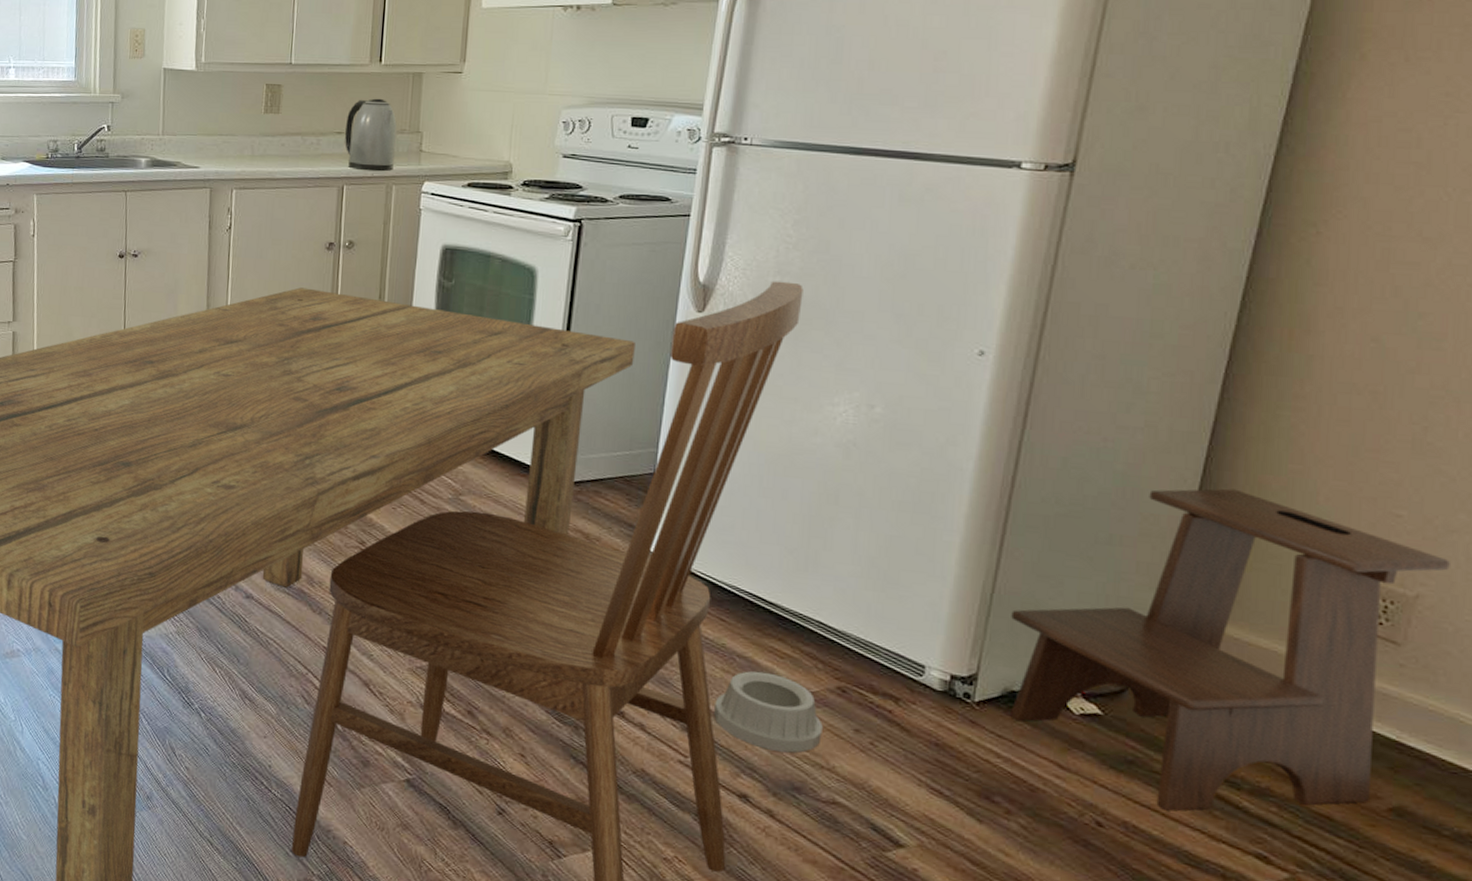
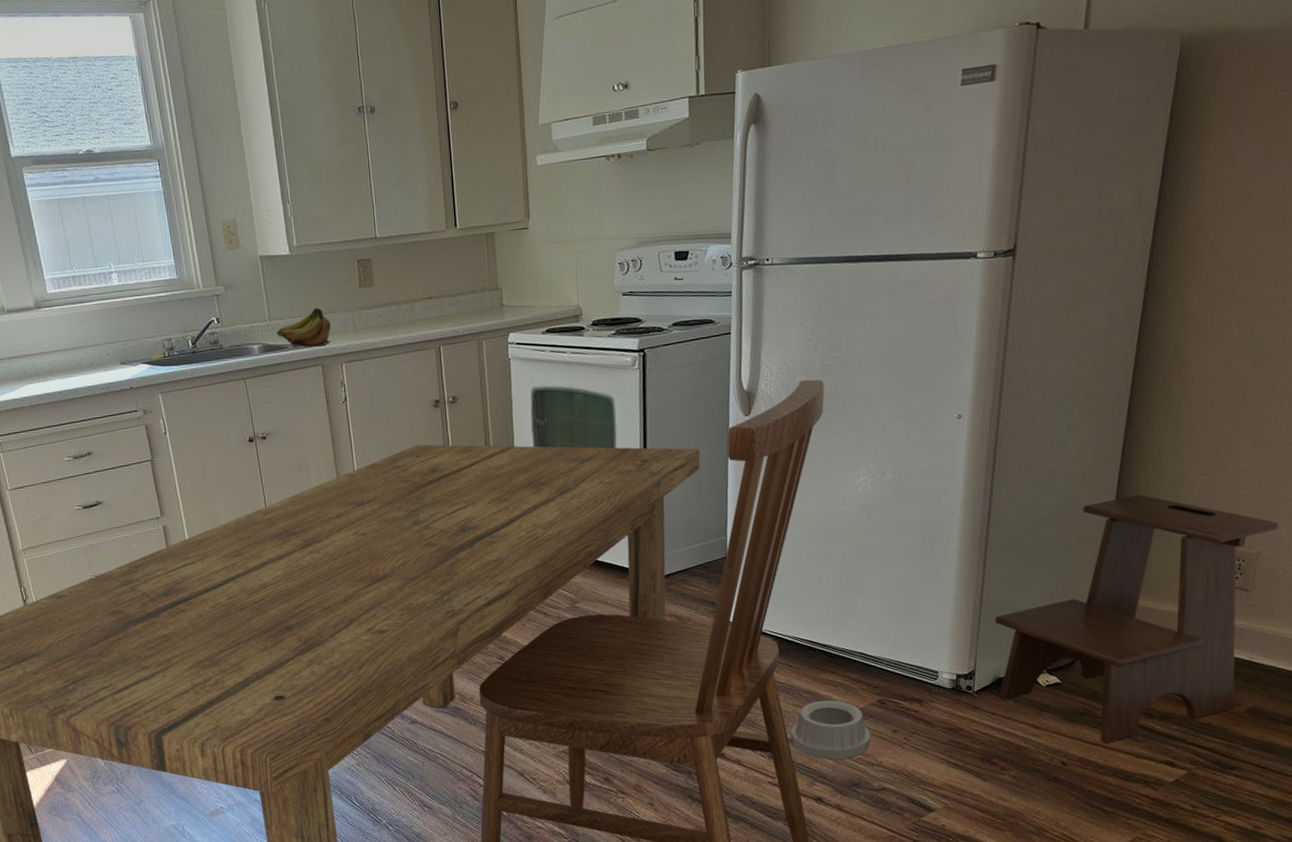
fruit: none [168,128,227,170] -> present [277,307,331,348]
kettle: present [345,98,398,172] -> none [433,261,482,331]

